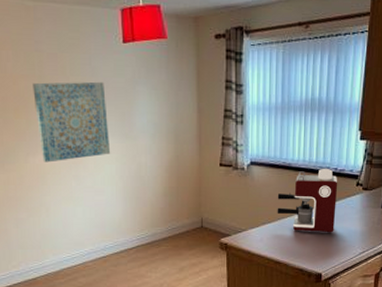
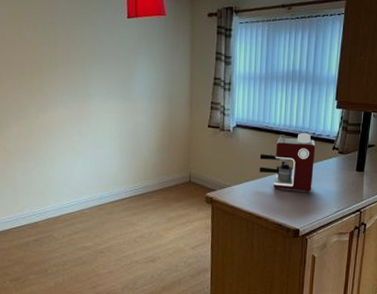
wall art: present [33,81,111,163] -> none [47,50,112,119]

